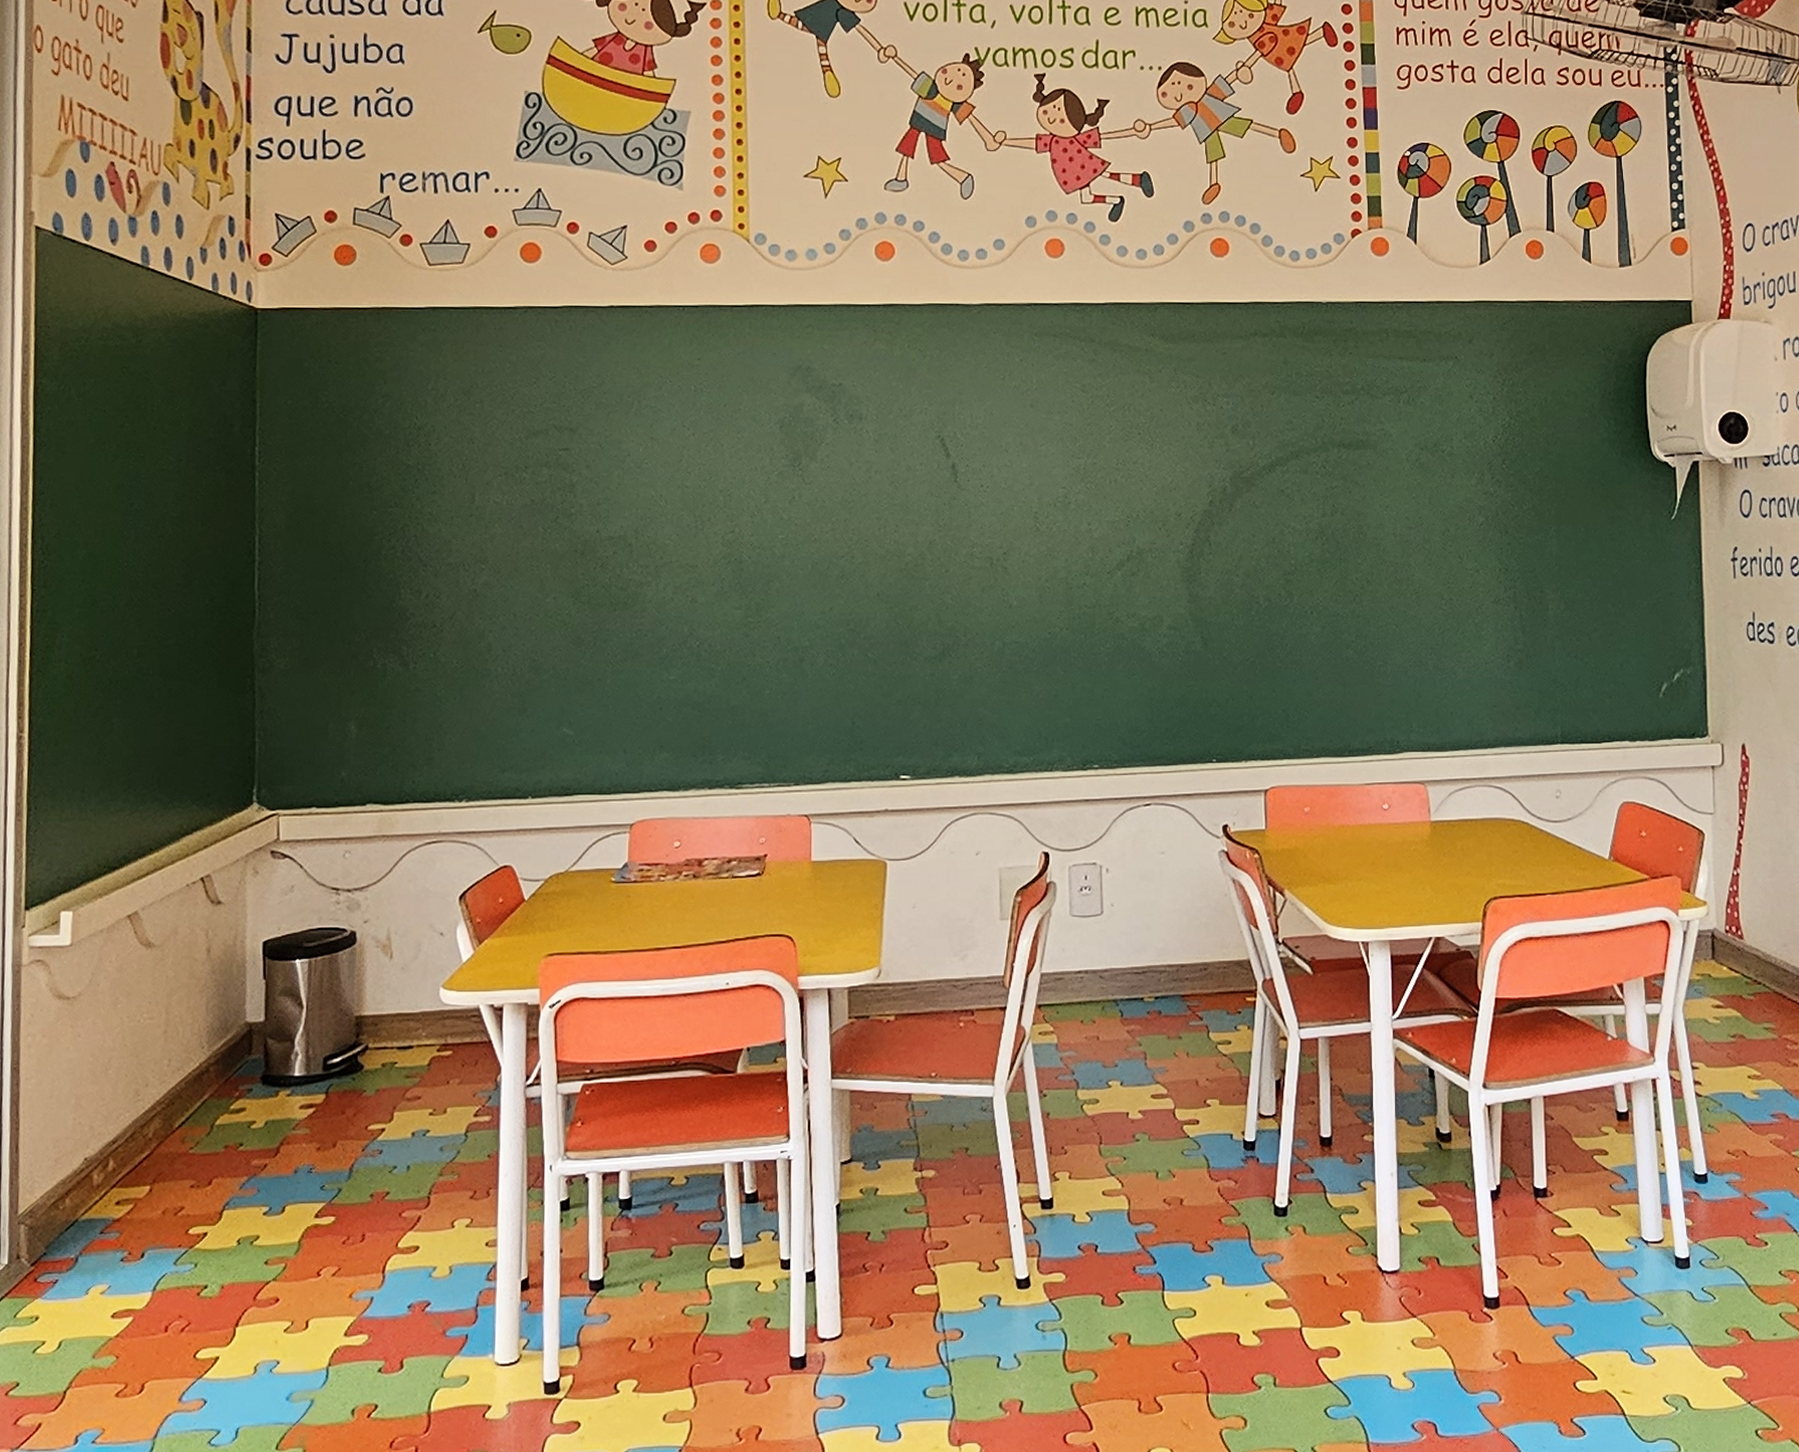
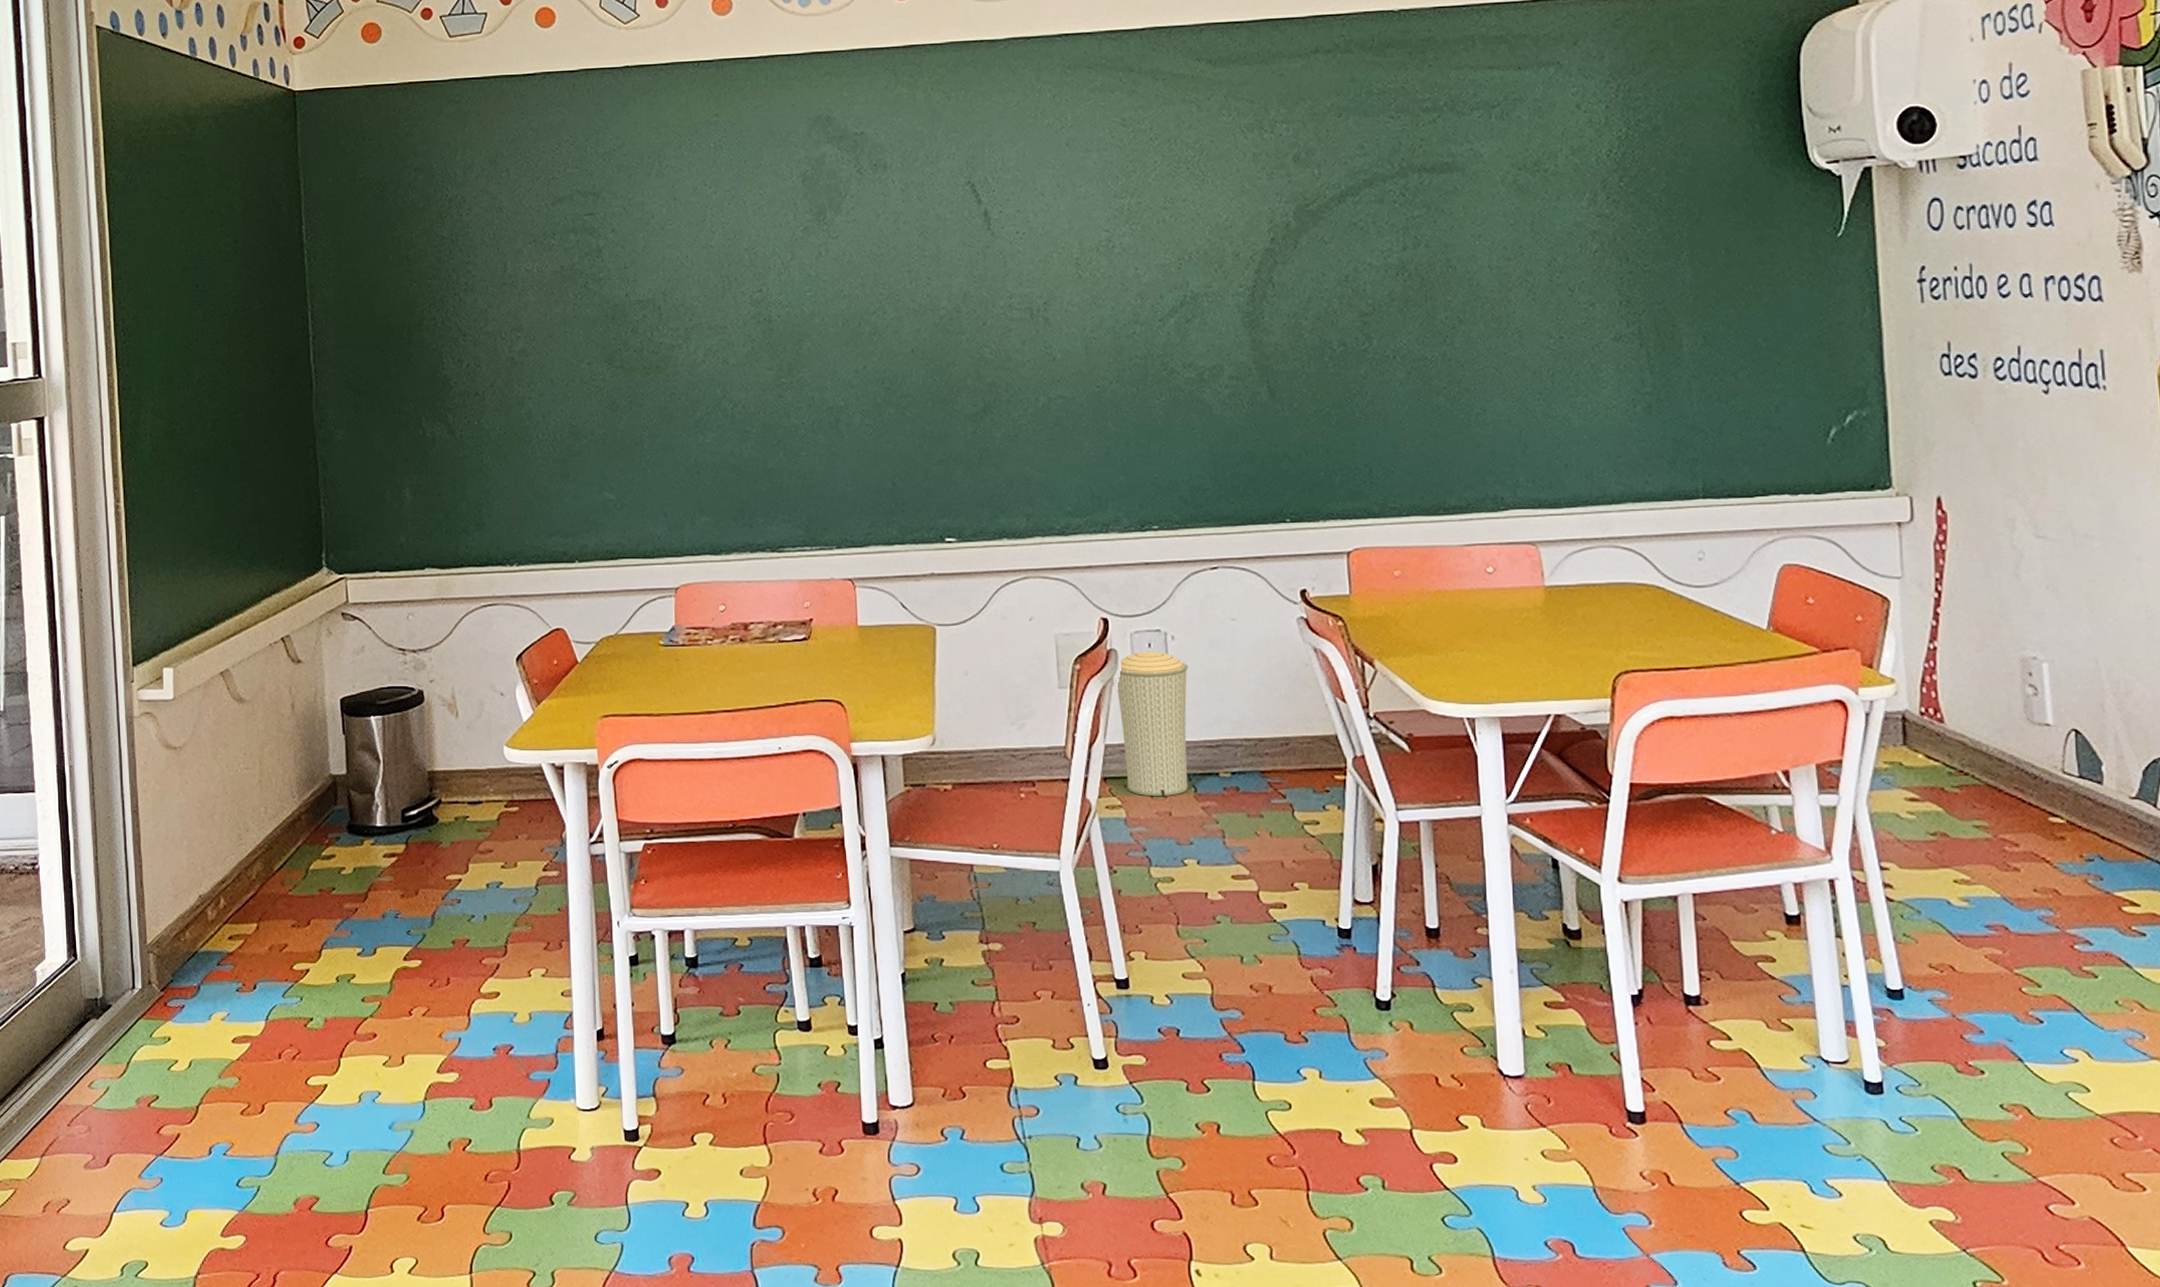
trash can: none [1053,883,1120,1021] -> present [1115,651,1188,796]

